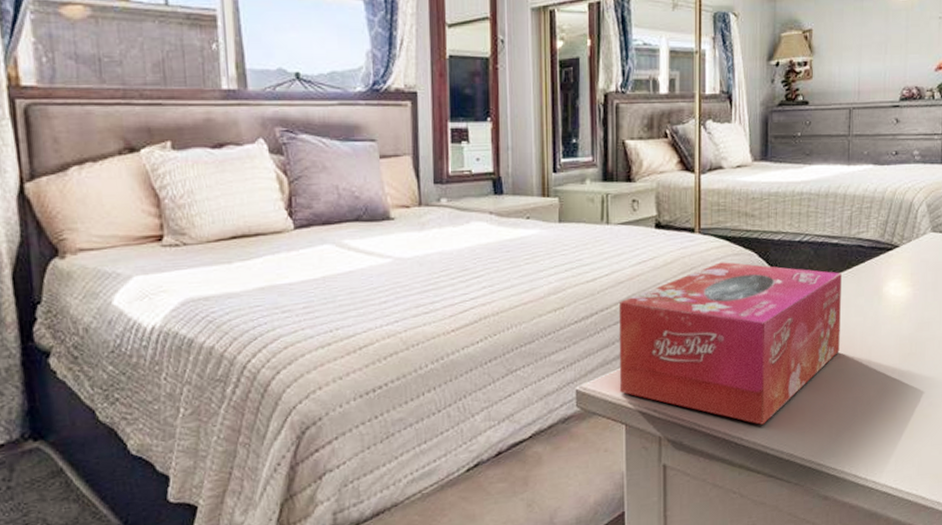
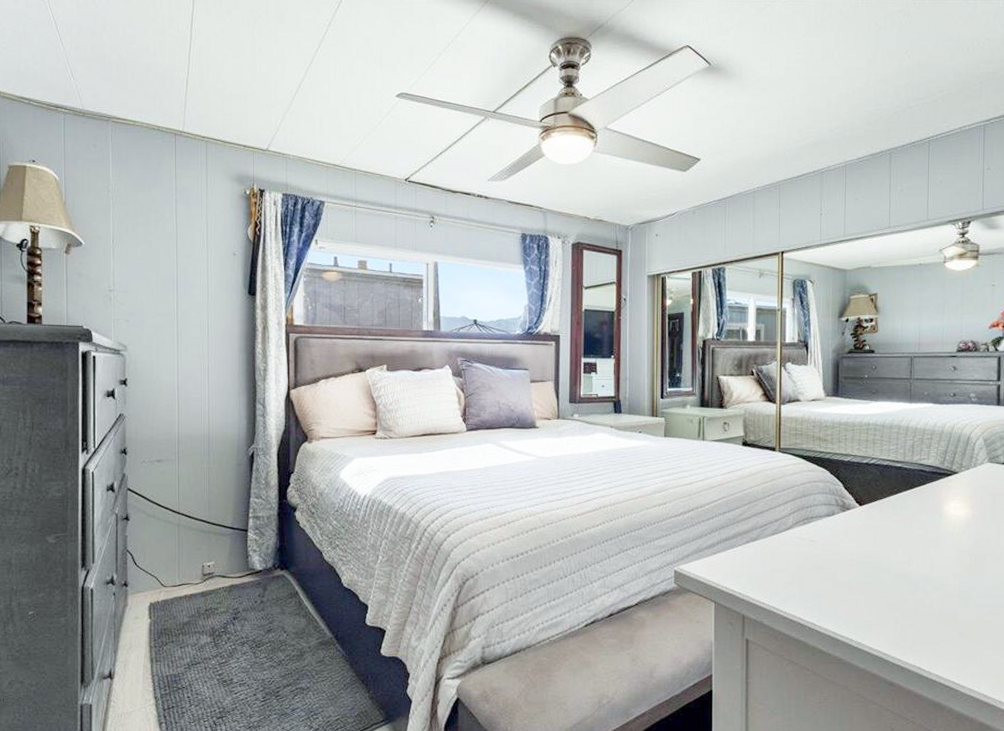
tissue box: present [619,262,842,425] -> none [710,476,905,614]

